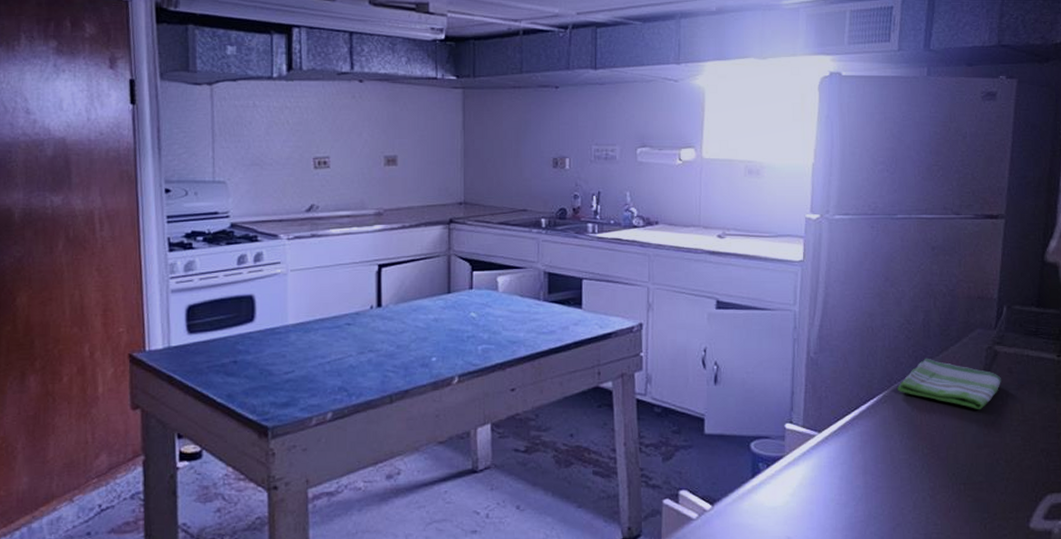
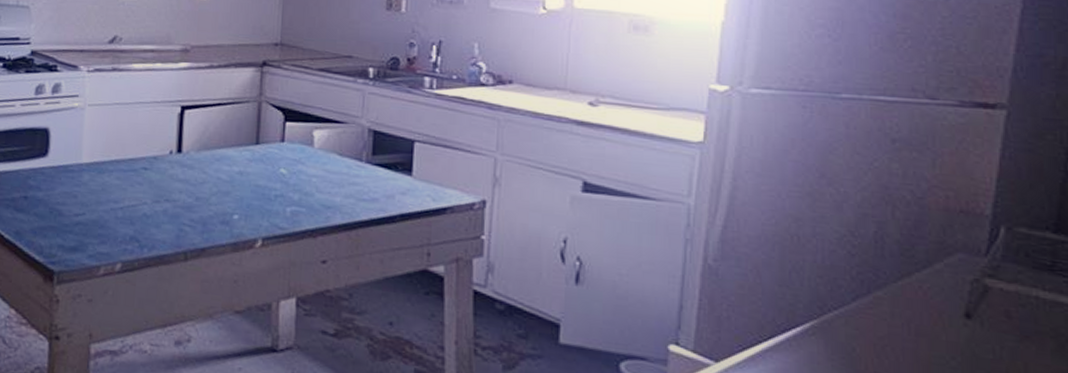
dish towel: present [897,358,1001,409] -> none [832,283,993,362]

